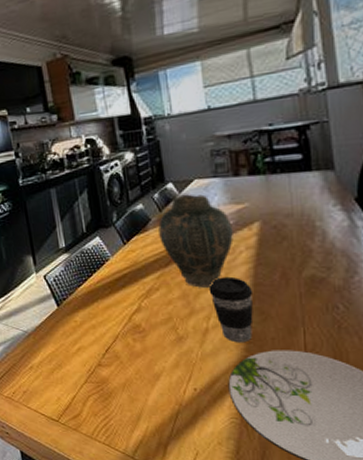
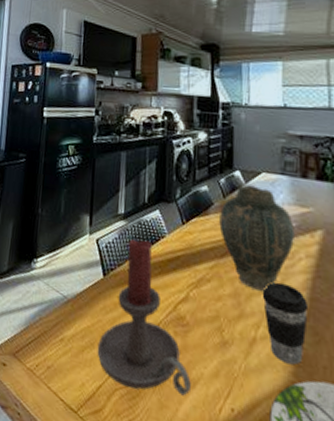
candle holder: none [65,266,156,393] -> present [97,239,191,396]

